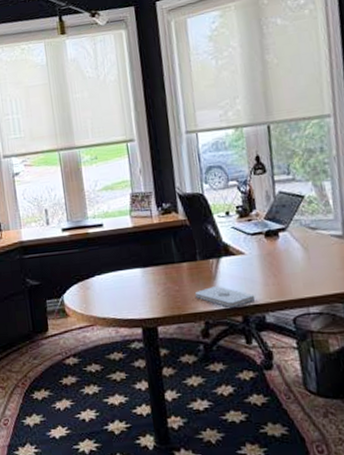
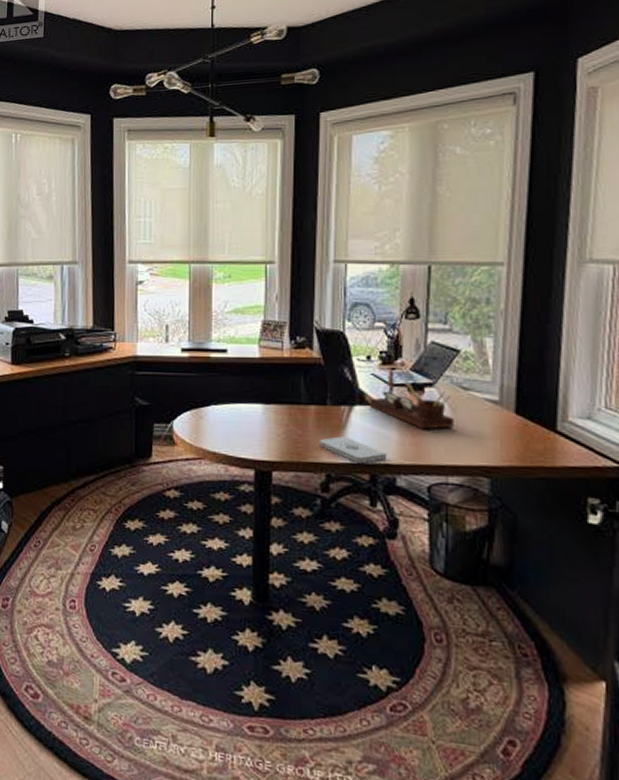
desk organizer: none [233,221,308,270] -> present [369,370,454,430]

